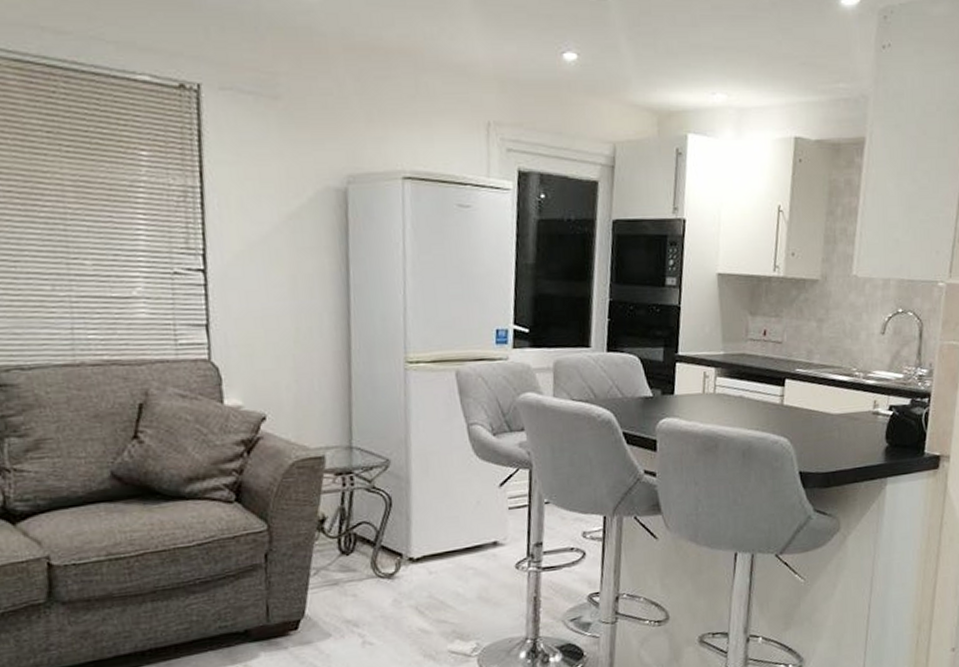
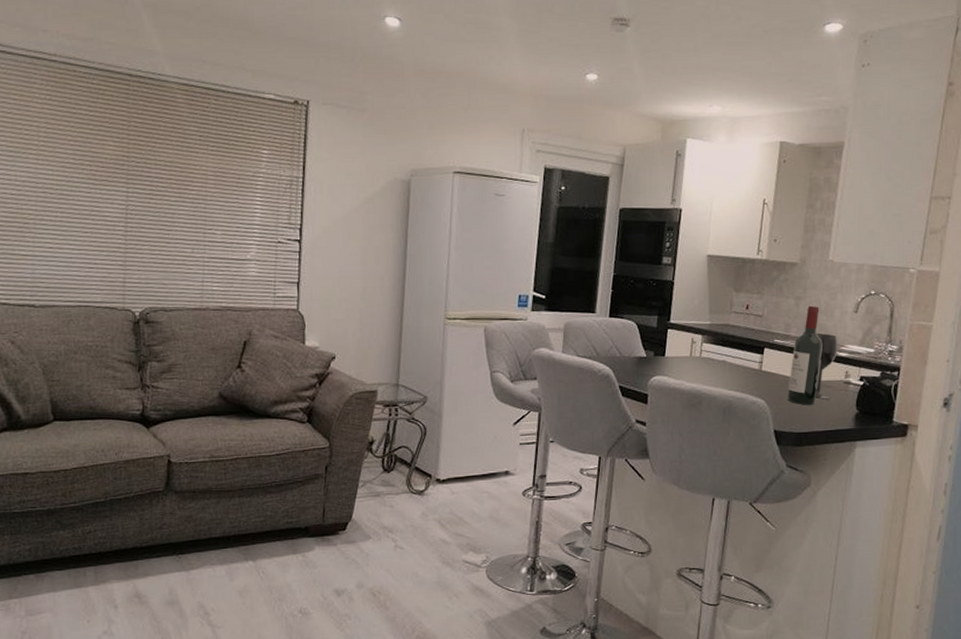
wine bottle: none [812,328,849,442] -> present [788,305,823,405]
wine glass: none [841,359,866,434] -> present [815,333,838,400]

